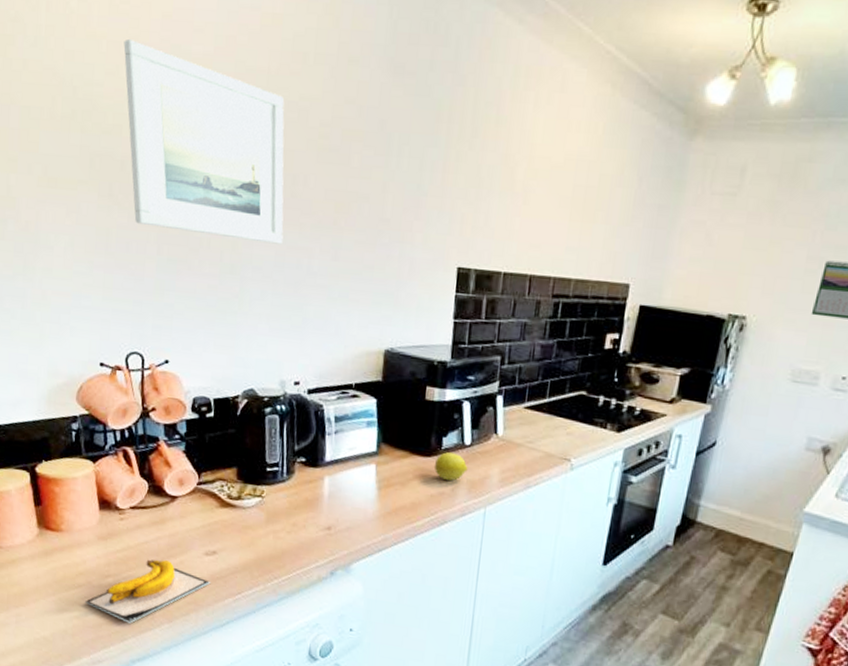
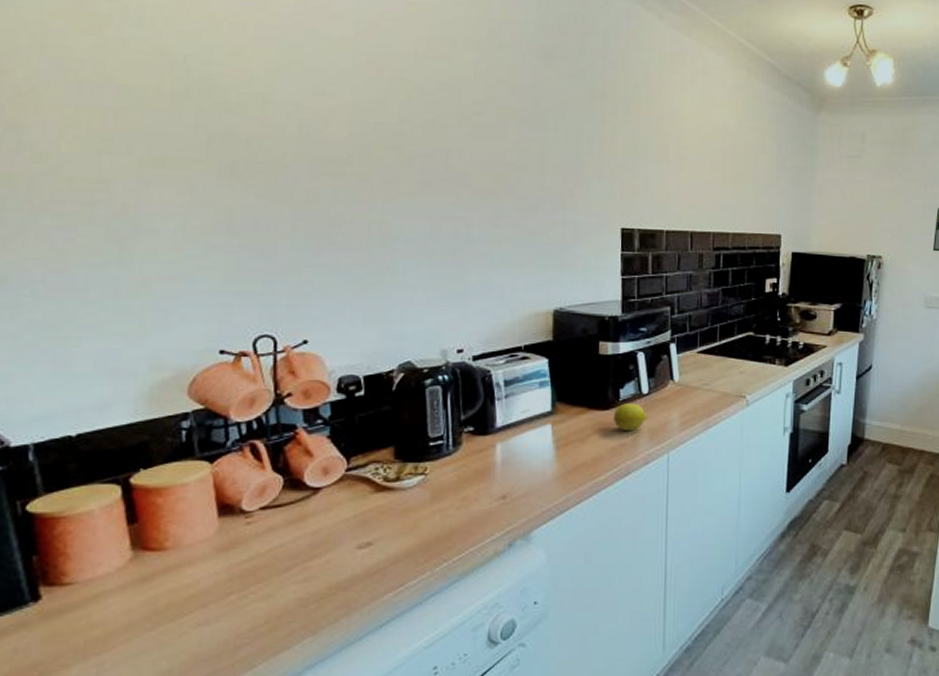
banana: present [85,559,211,623] -> none [198,561,366,646]
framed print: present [123,39,285,245] -> none [249,22,438,215]

